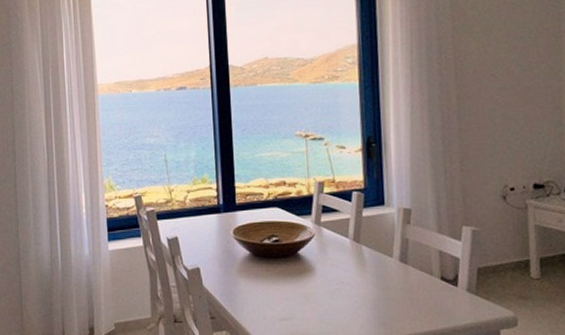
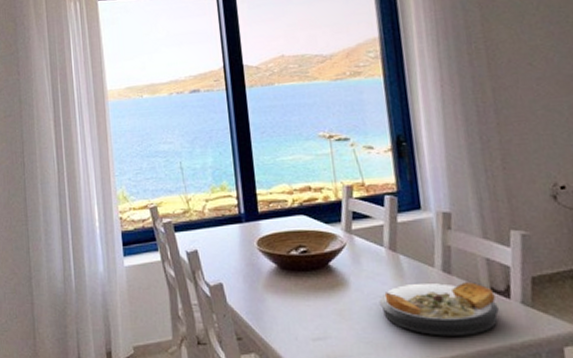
plate: none [341,271,447,319] -> present [379,282,499,336]

